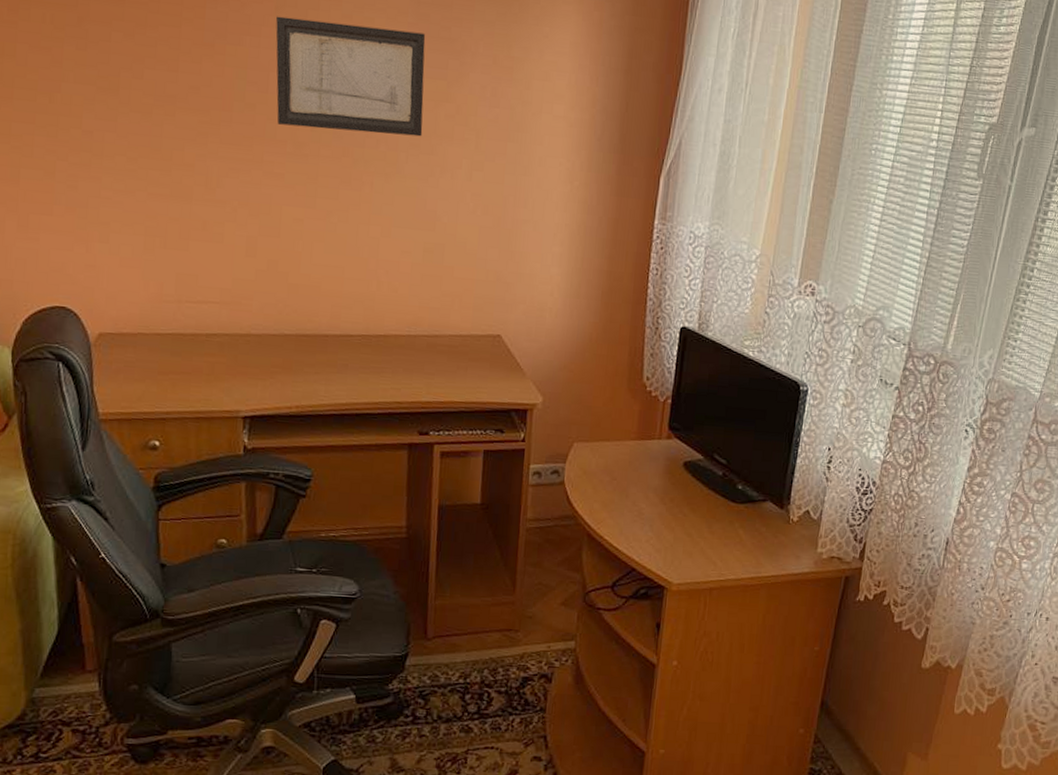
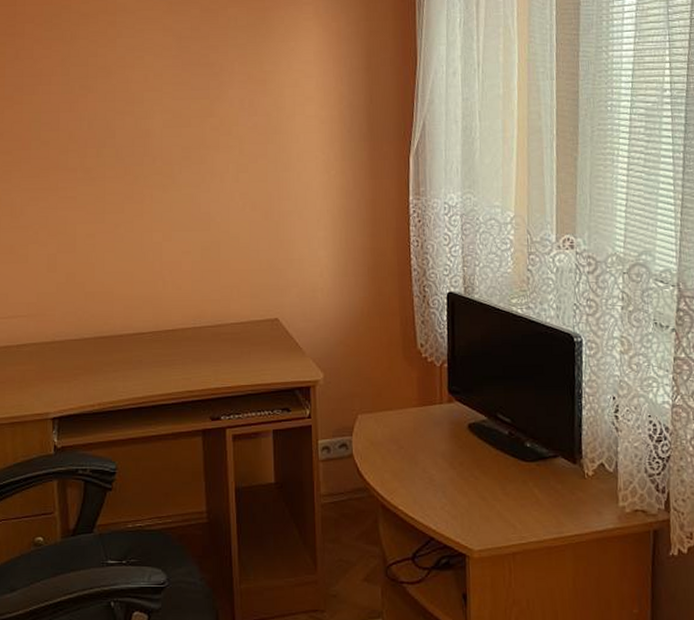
wall art: present [275,16,426,137] -> none [63,62,192,155]

